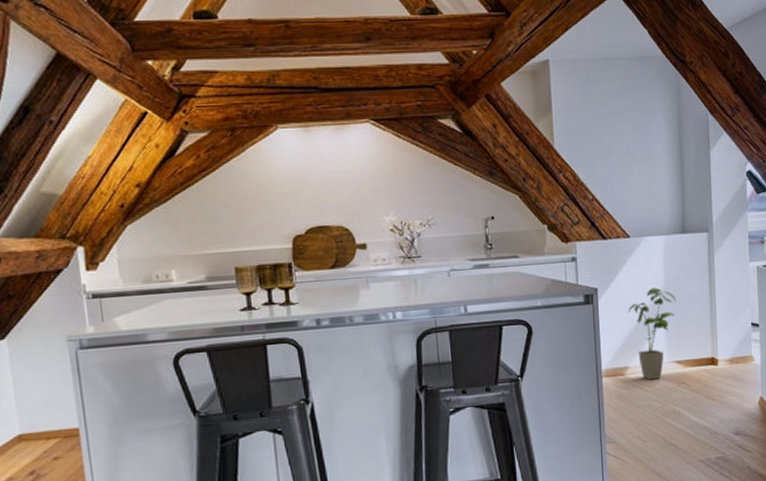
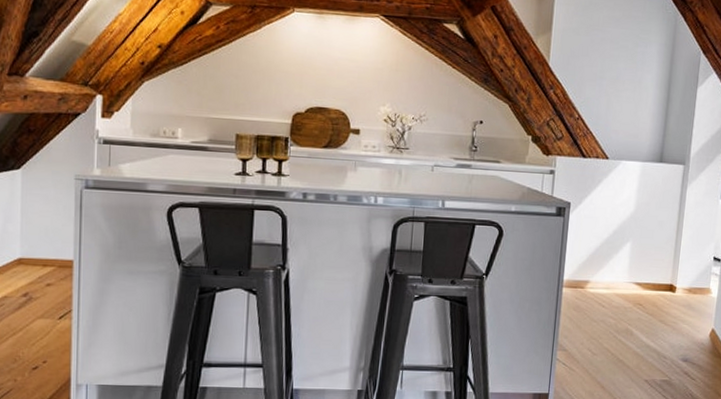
house plant: present [628,287,676,381] -> none [596,210,645,297]

